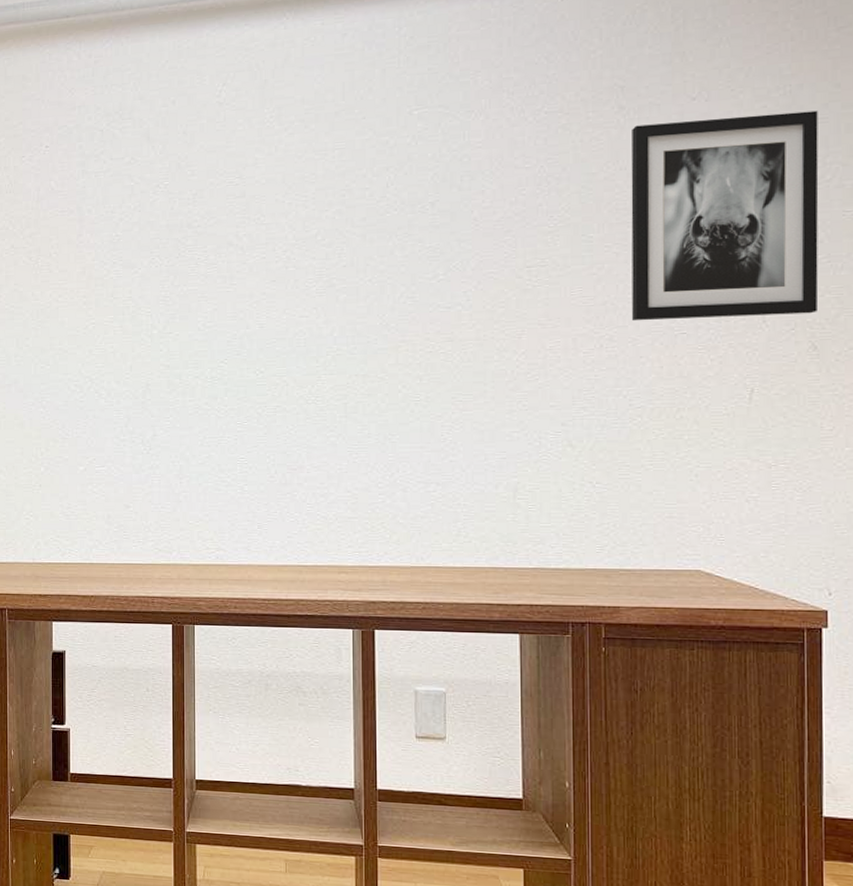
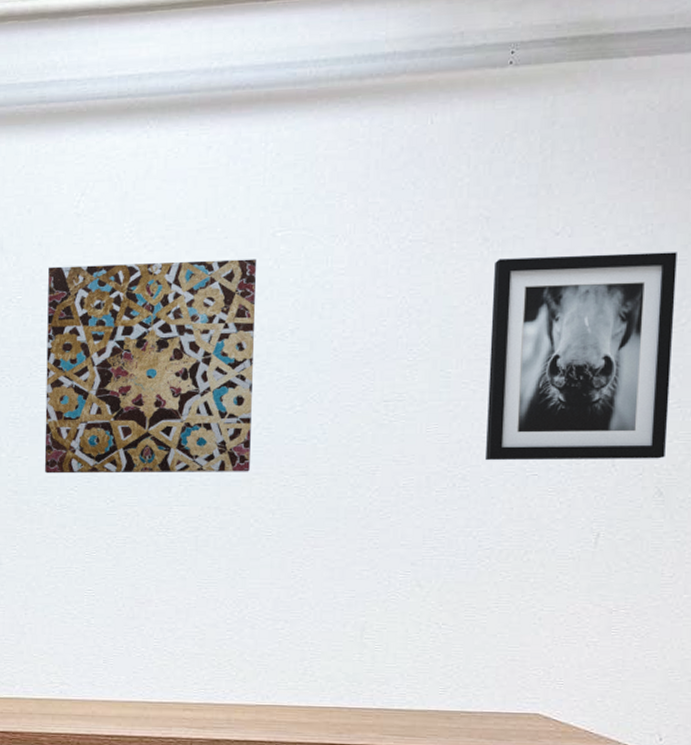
wall art: none [193,136,396,348] -> present [44,259,257,474]

